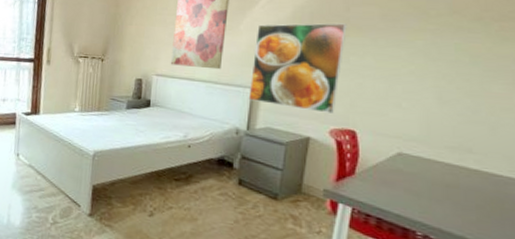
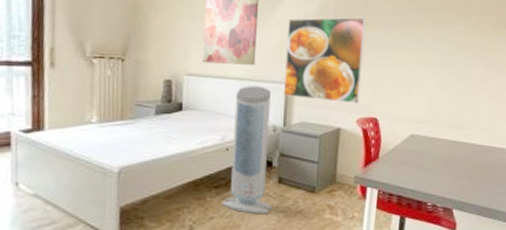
air purifier: none [181,88,235,213] -> present [222,86,273,215]

